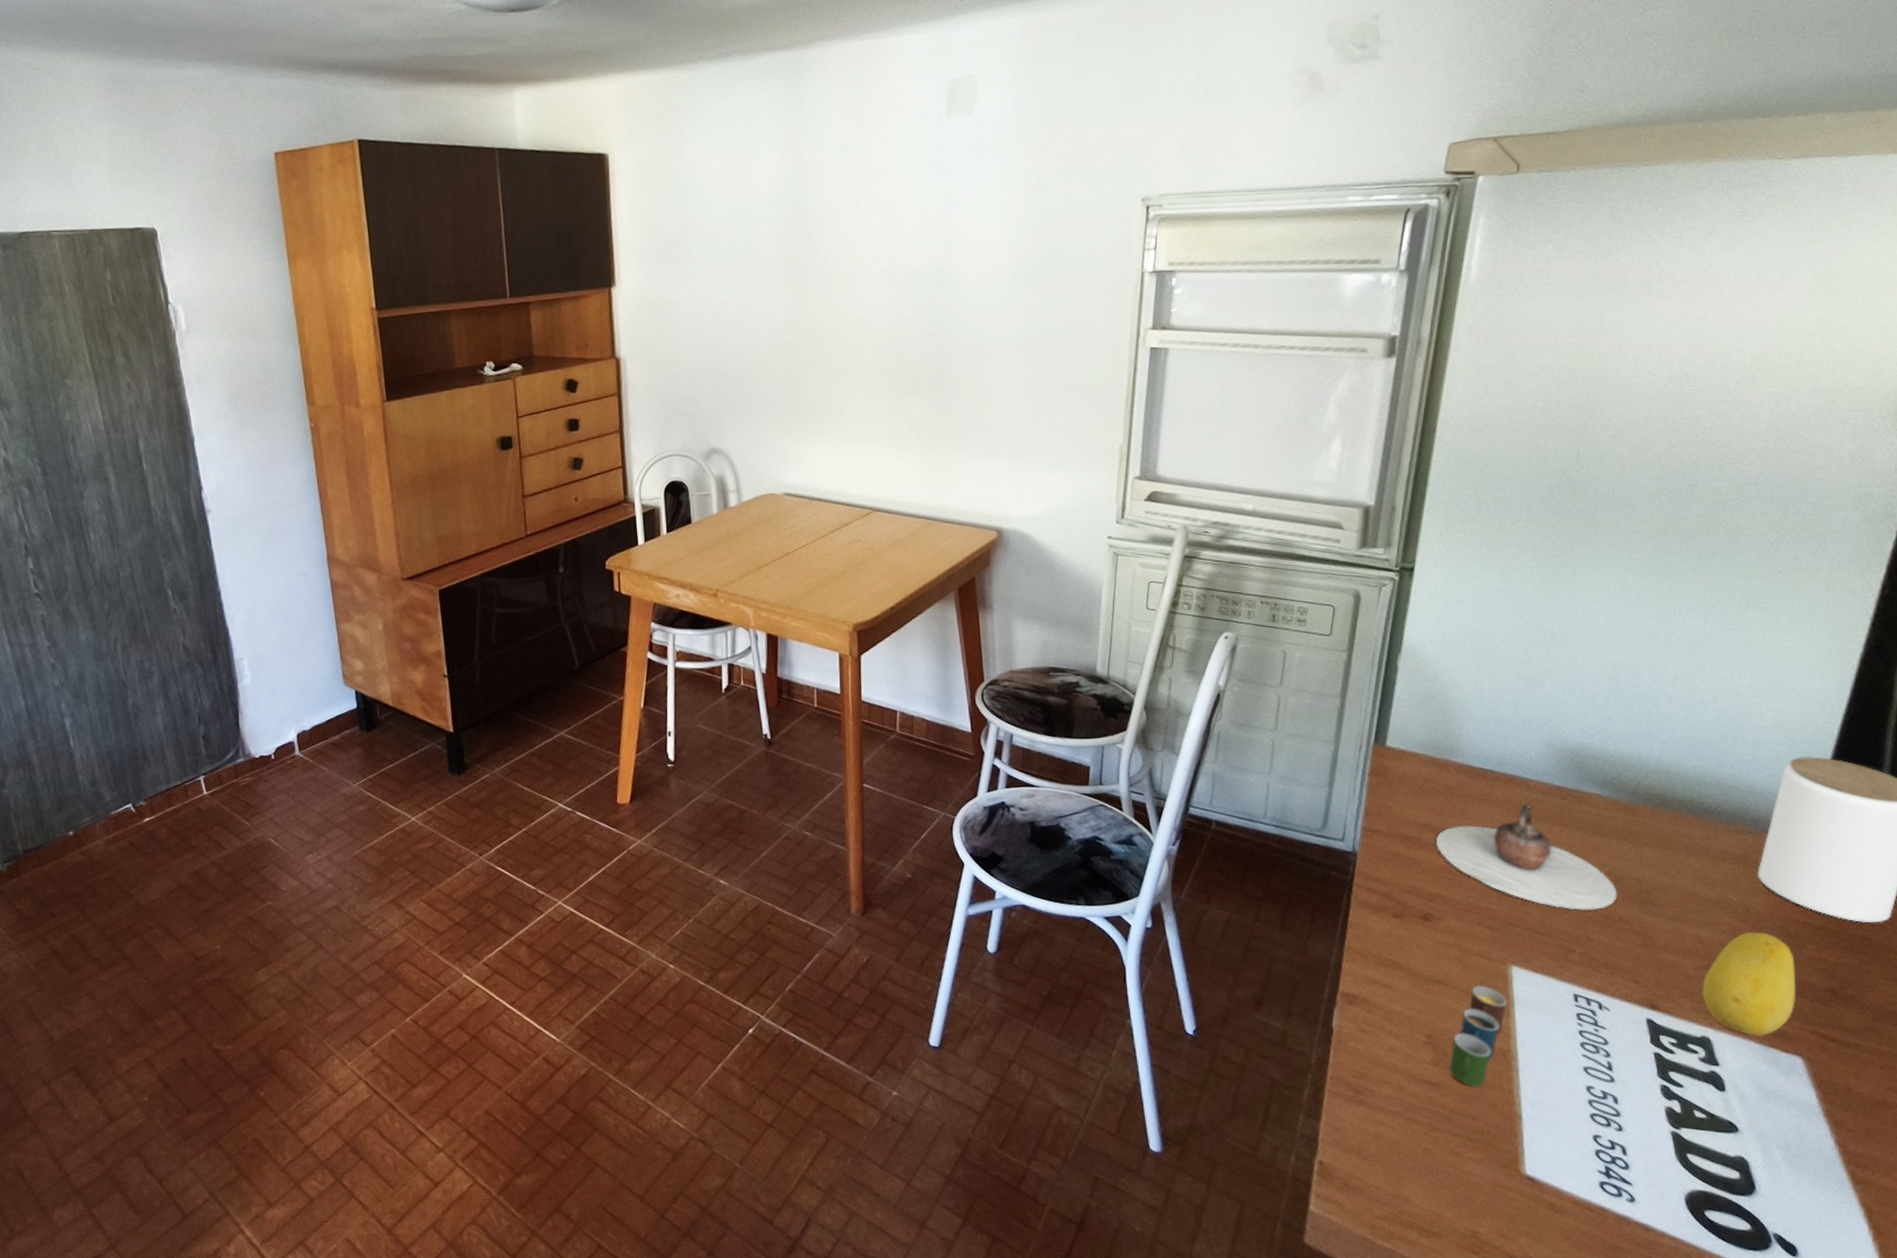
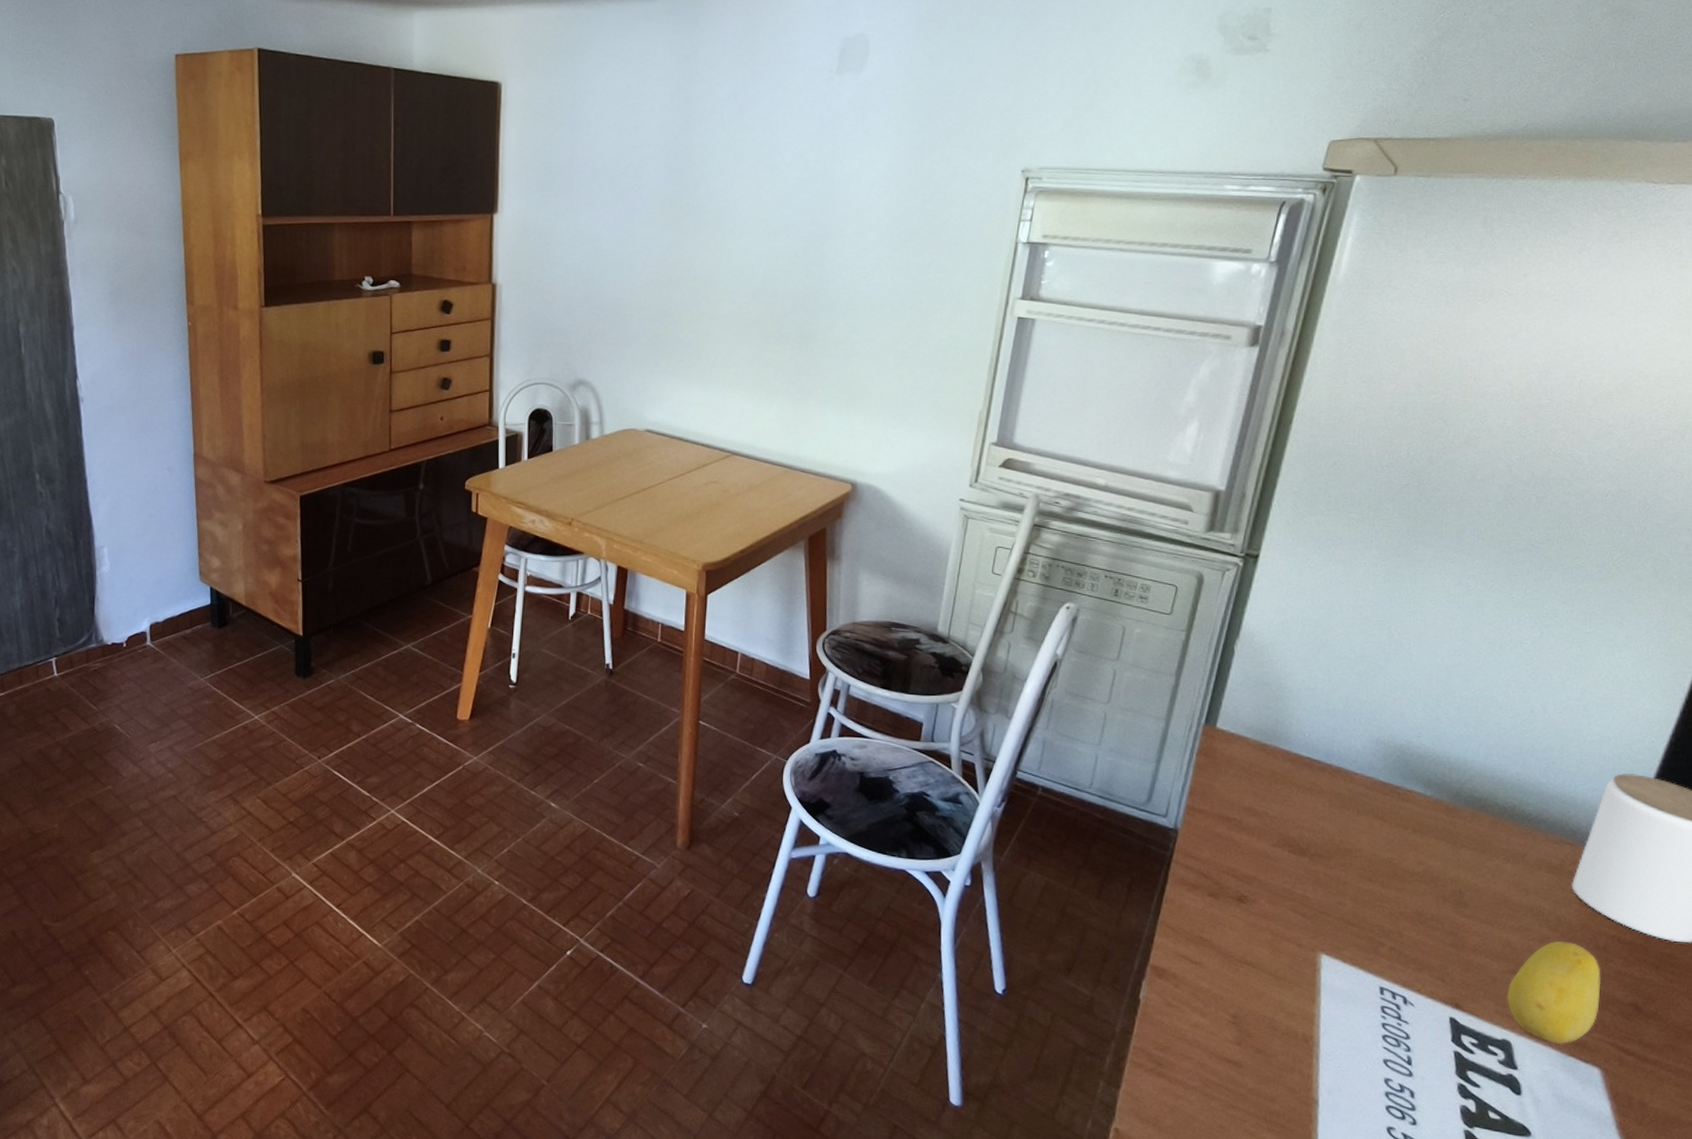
teapot: present [1436,804,1618,910] -> none [1257,797,1432,906]
cup: present [1449,986,1507,1087] -> none [1251,970,1313,1070]

